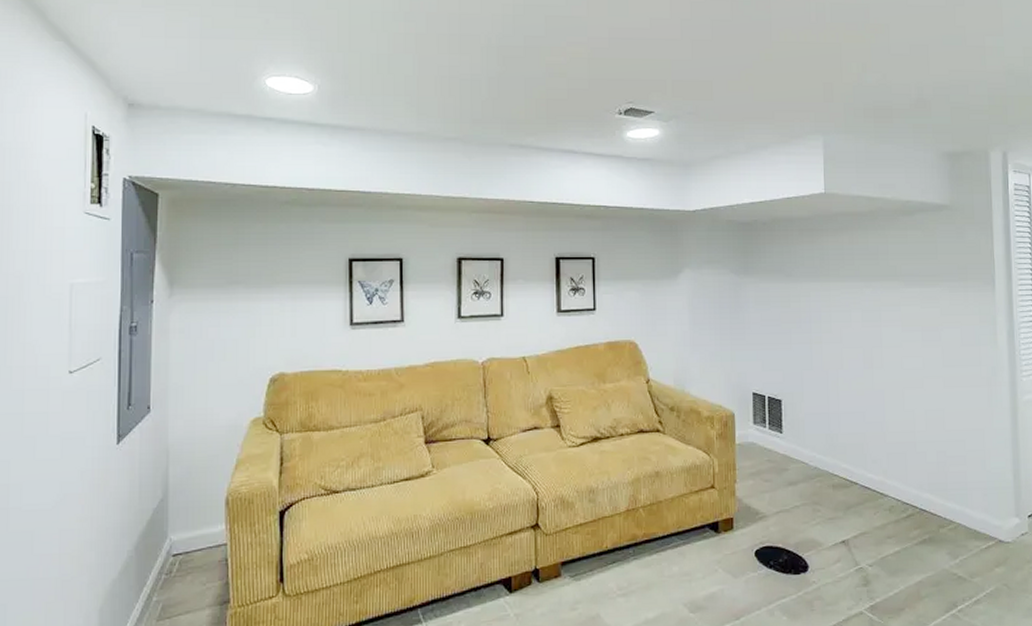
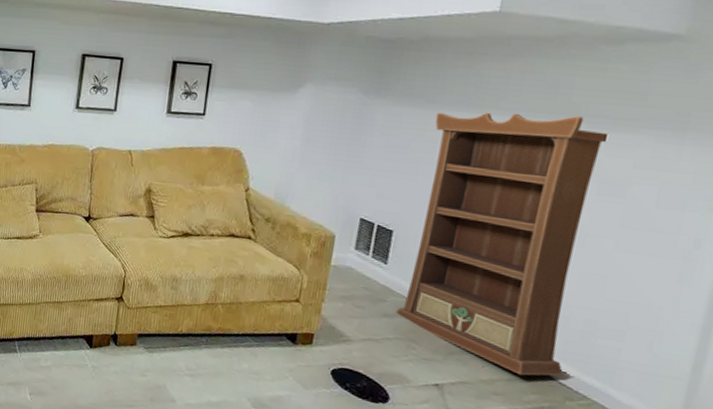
bookcase: none [795,277,932,514] -> present [395,112,609,376]

